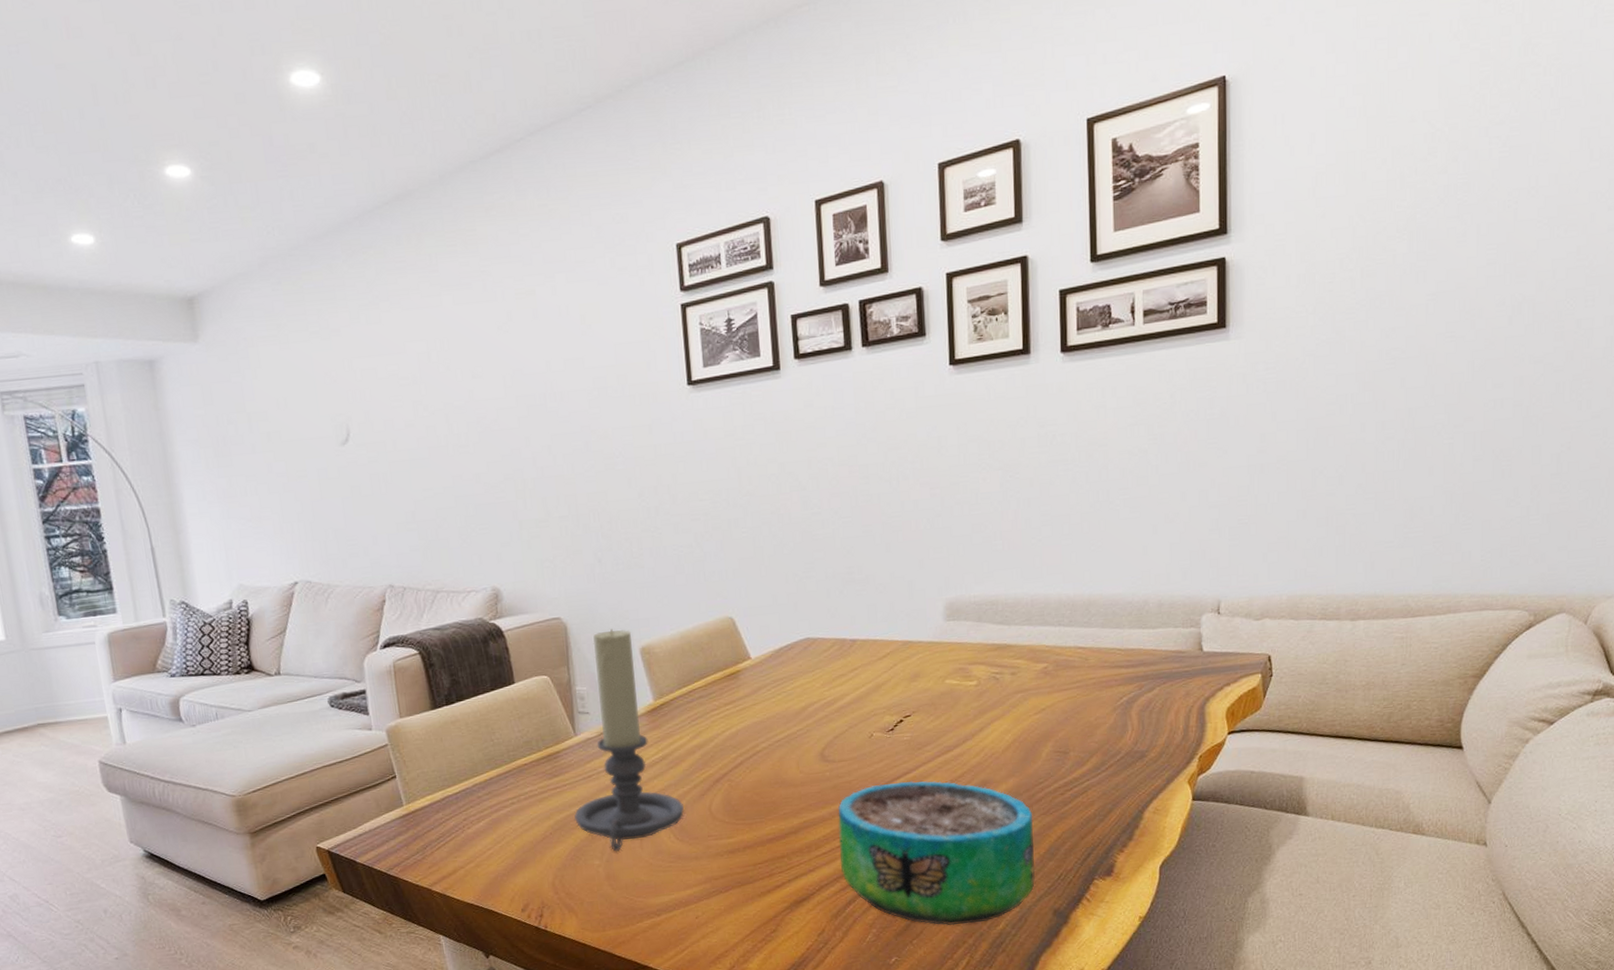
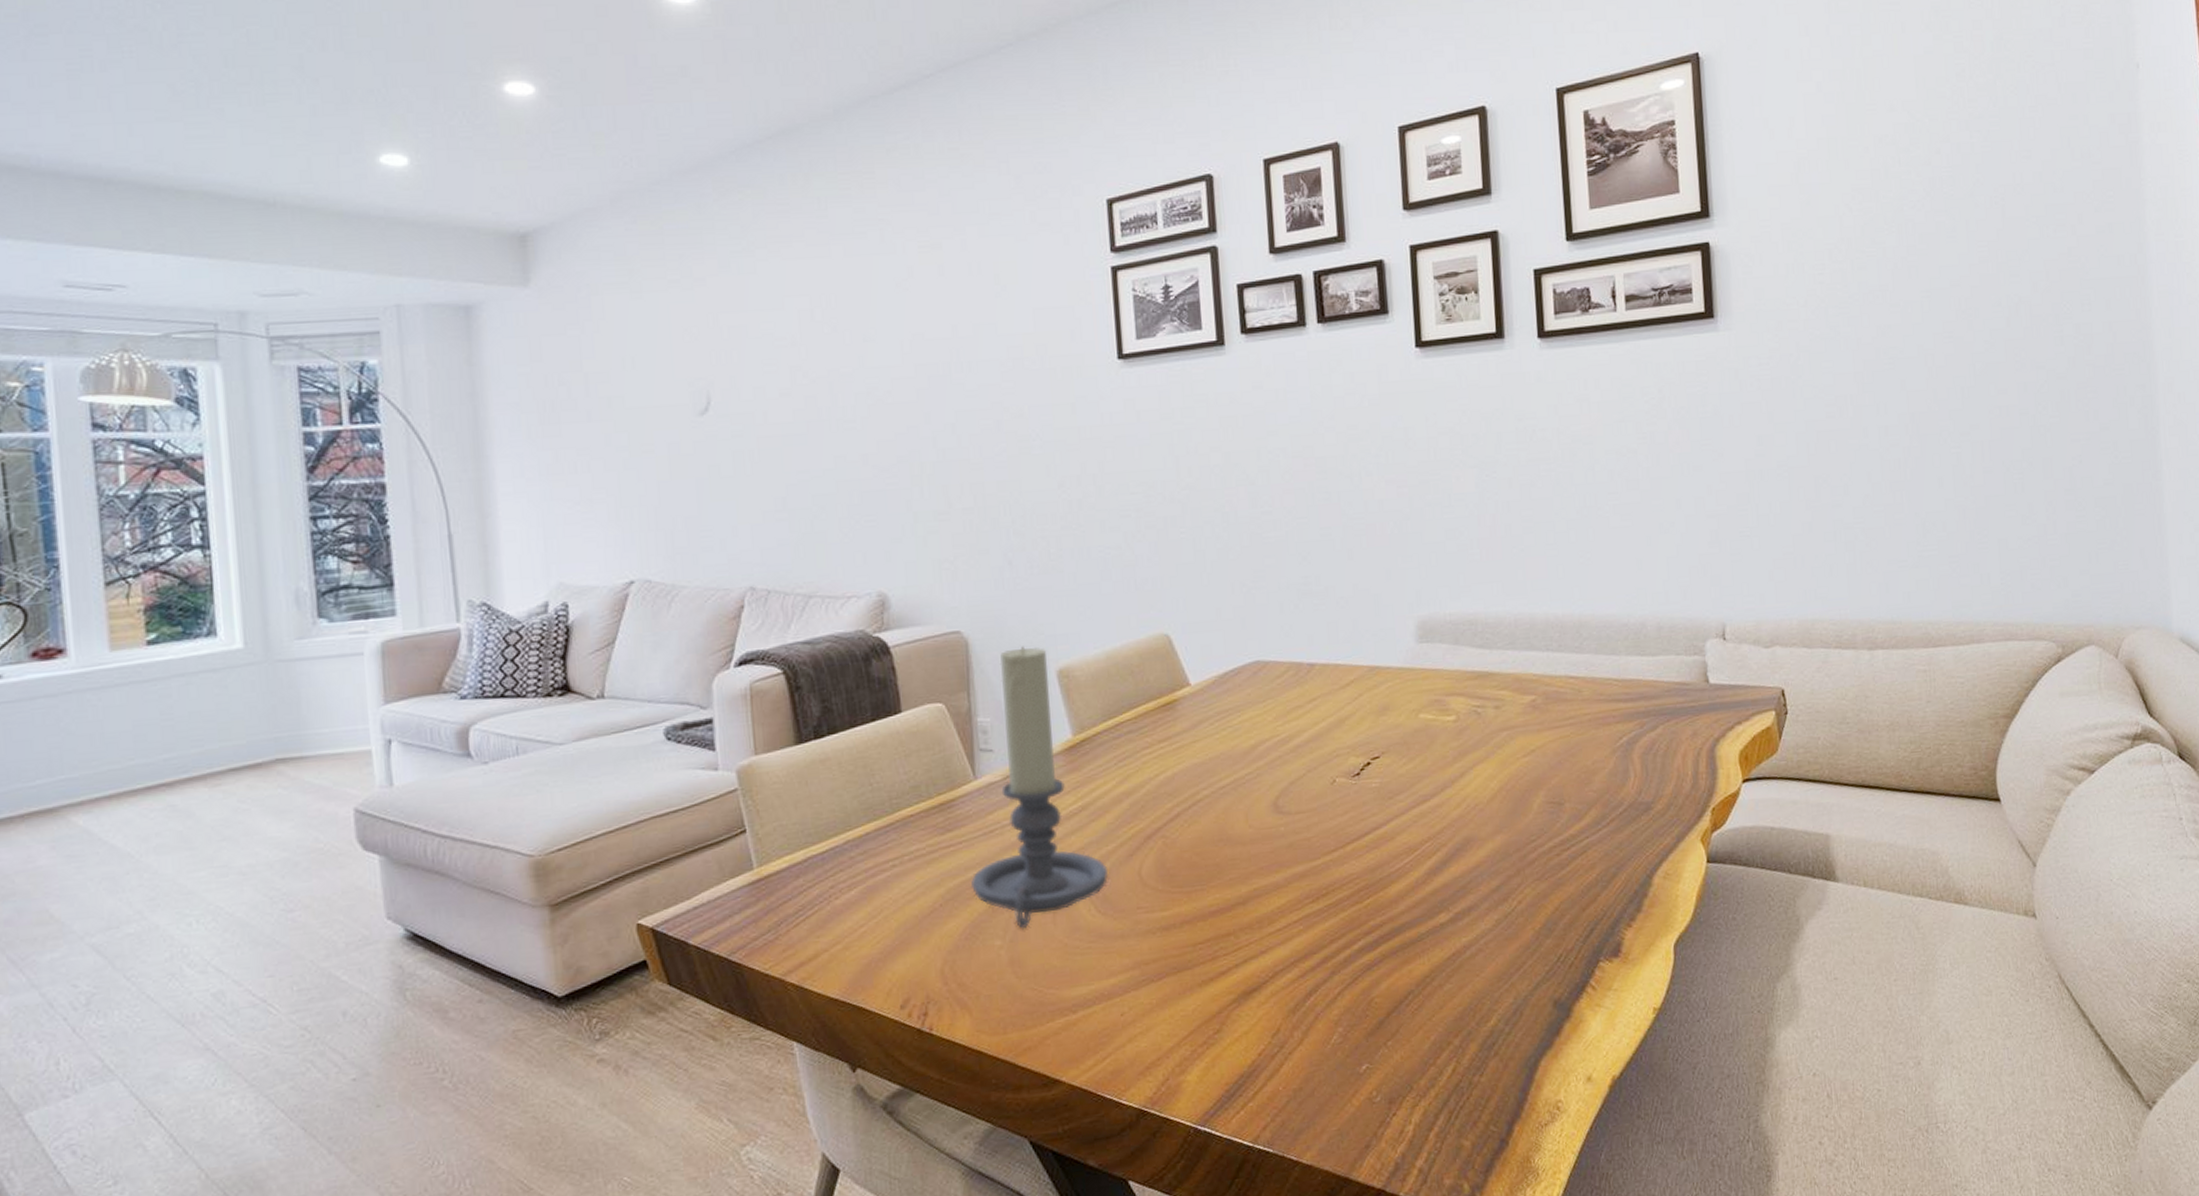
decorative bowl: present [837,780,1035,926] -> none [1294,837,1530,1022]

